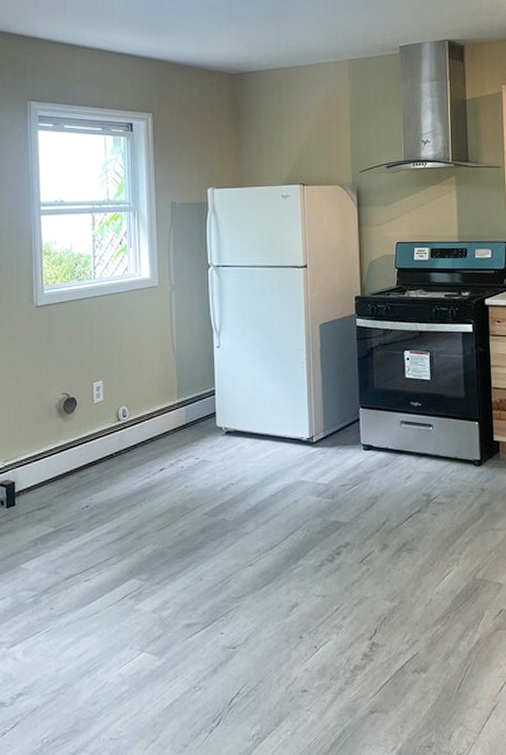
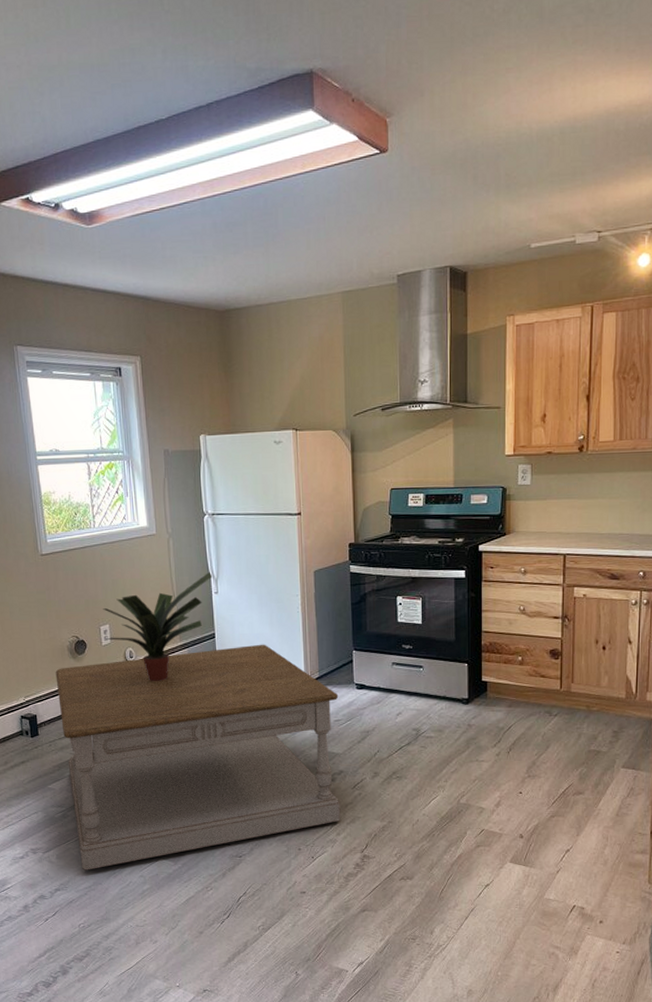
coffee table: none [40,401,347,669] -> present [55,644,341,870]
potted plant: none [97,325,215,443] -> present [103,572,213,681]

